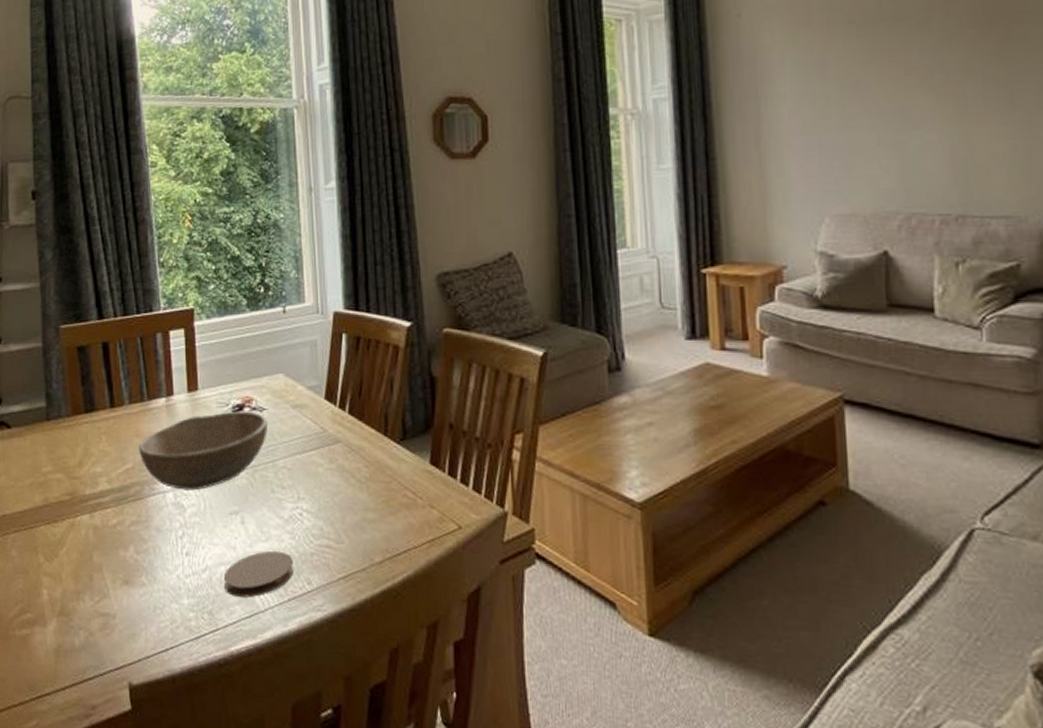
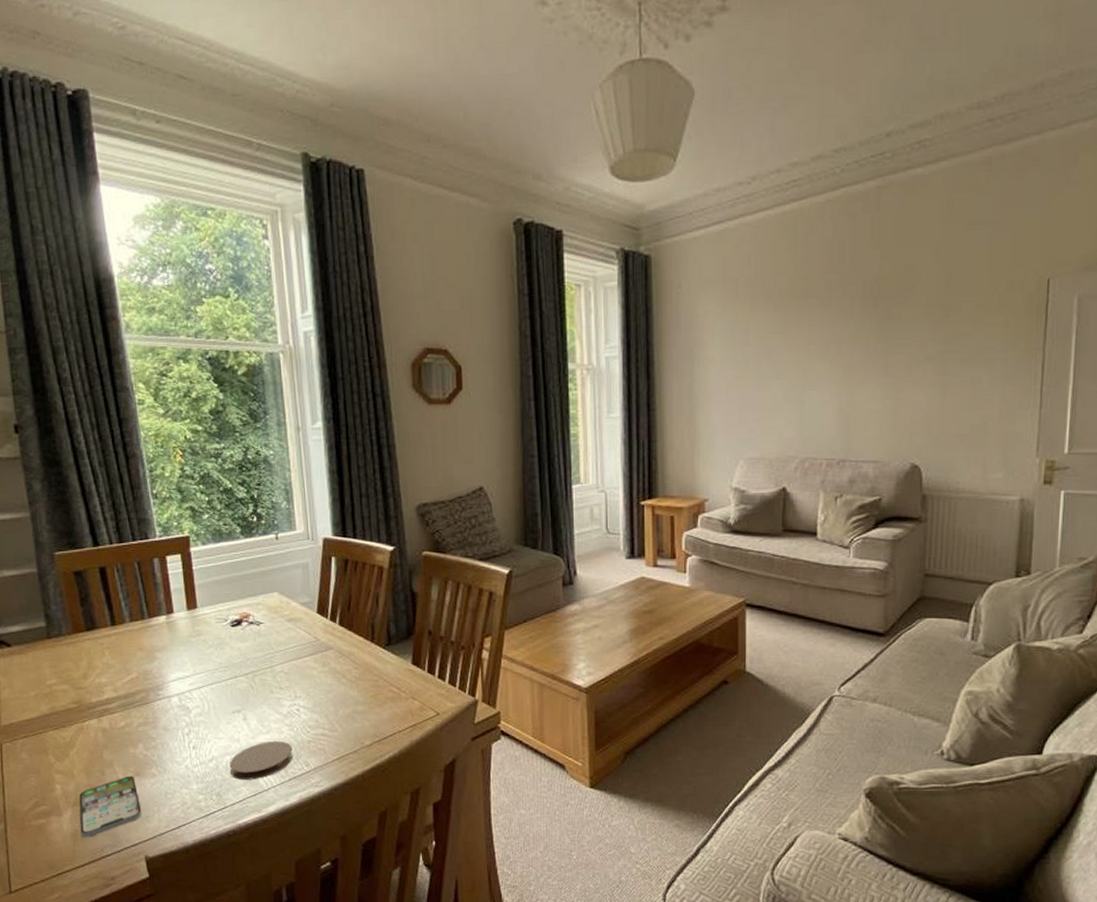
smartphone: none [64,583,128,656] -> present [79,775,142,838]
bowl: present [139,411,267,491] -> none [142,625,265,694]

